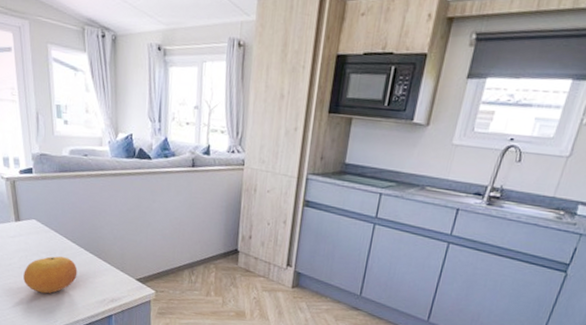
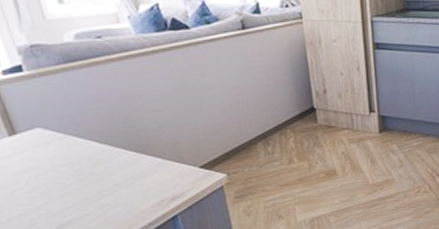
fruit: present [23,256,78,294] -> none [37,163,119,216]

